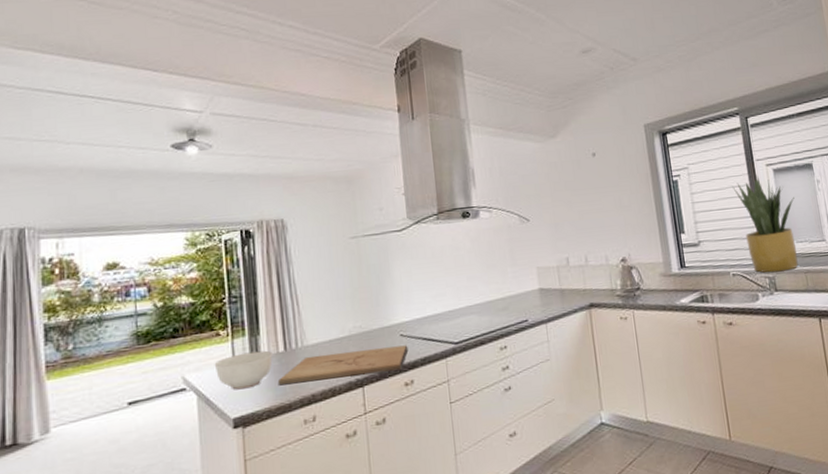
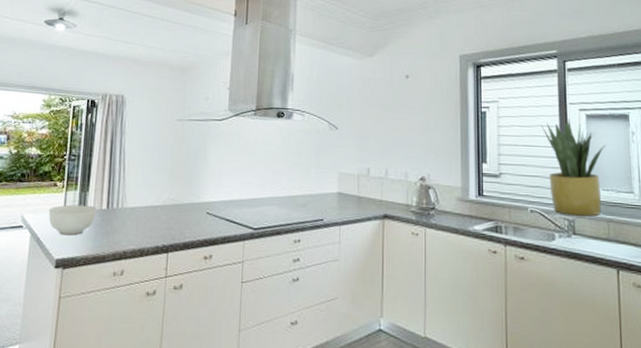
cutting board: present [277,345,409,386] -> none [97,217,212,244]

